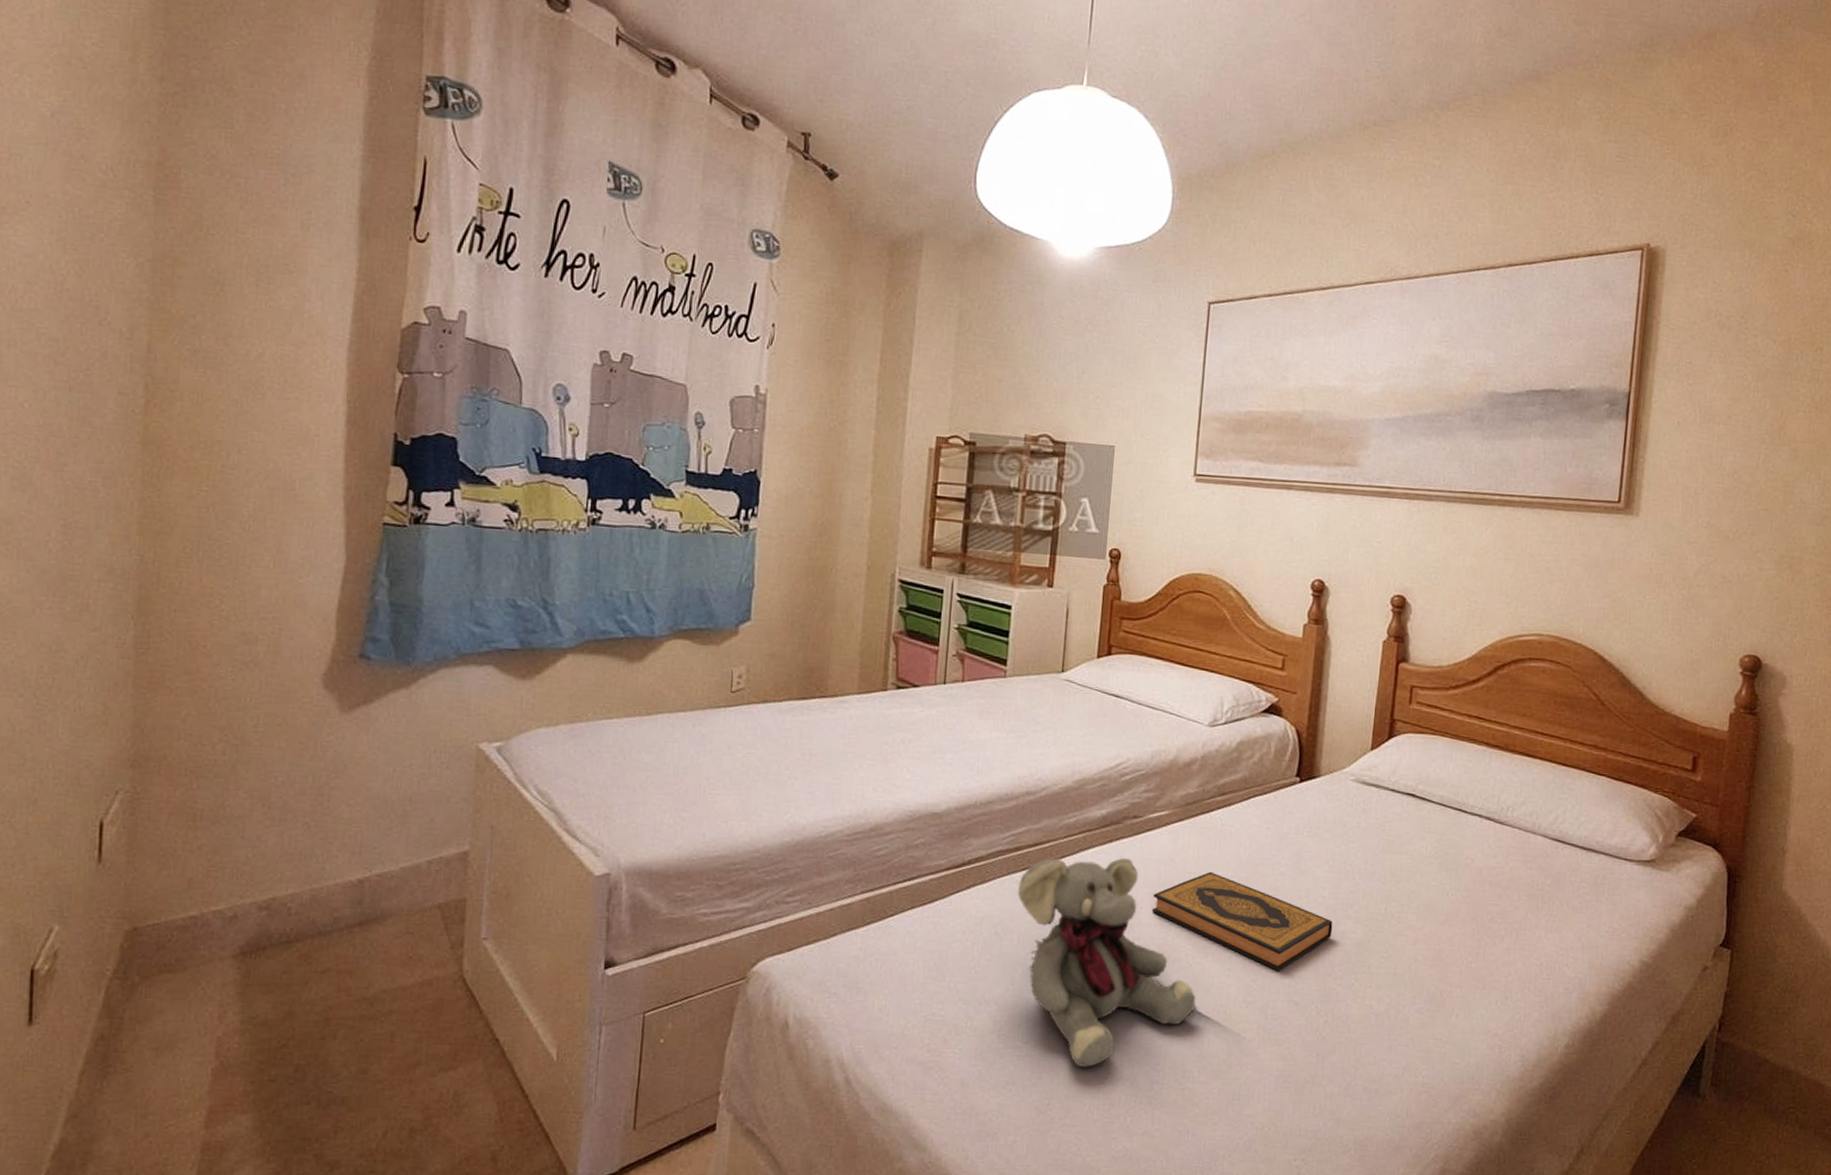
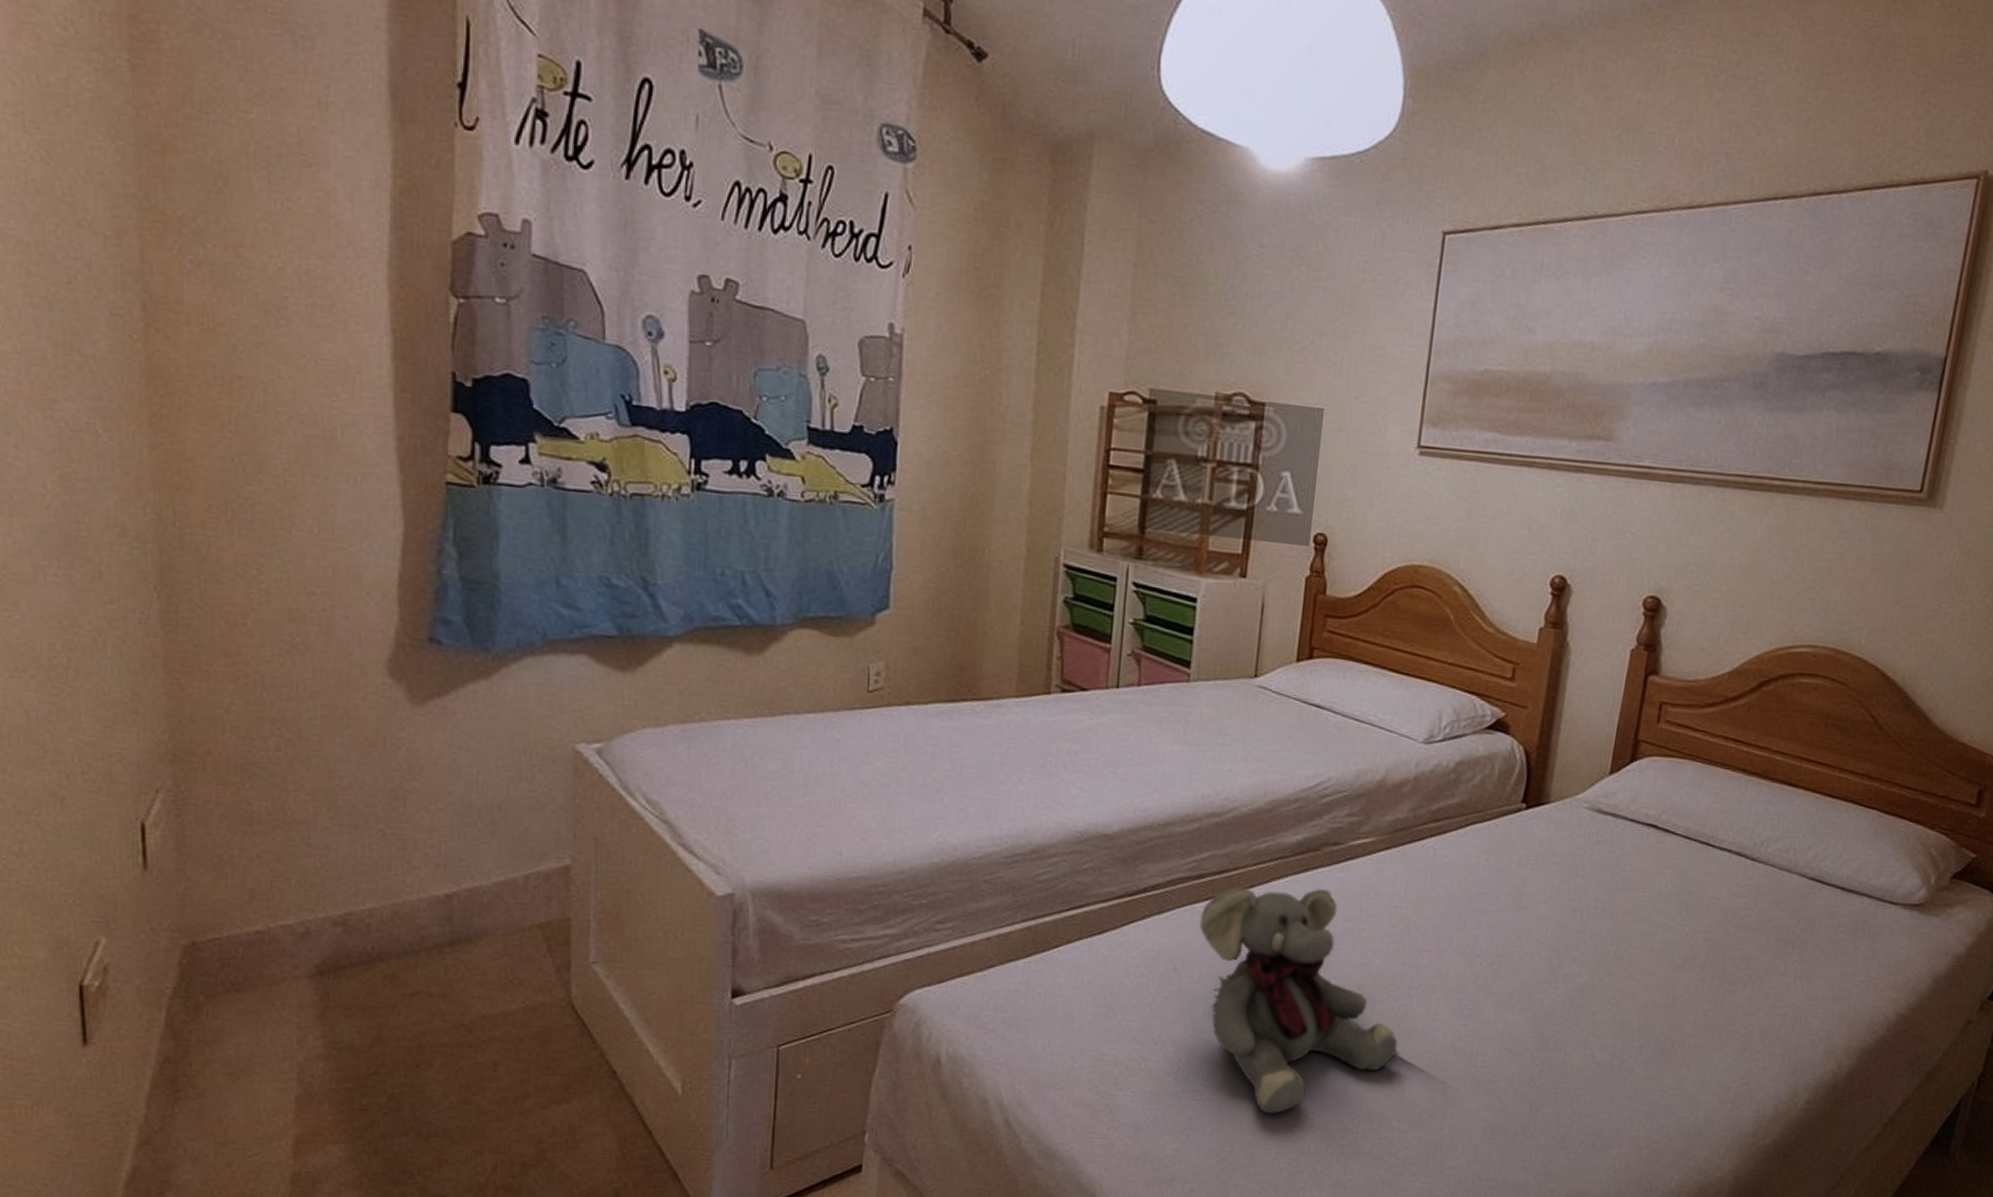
hardback book: present [1151,871,1333,971] -> none [1351,906,1556,1016]

